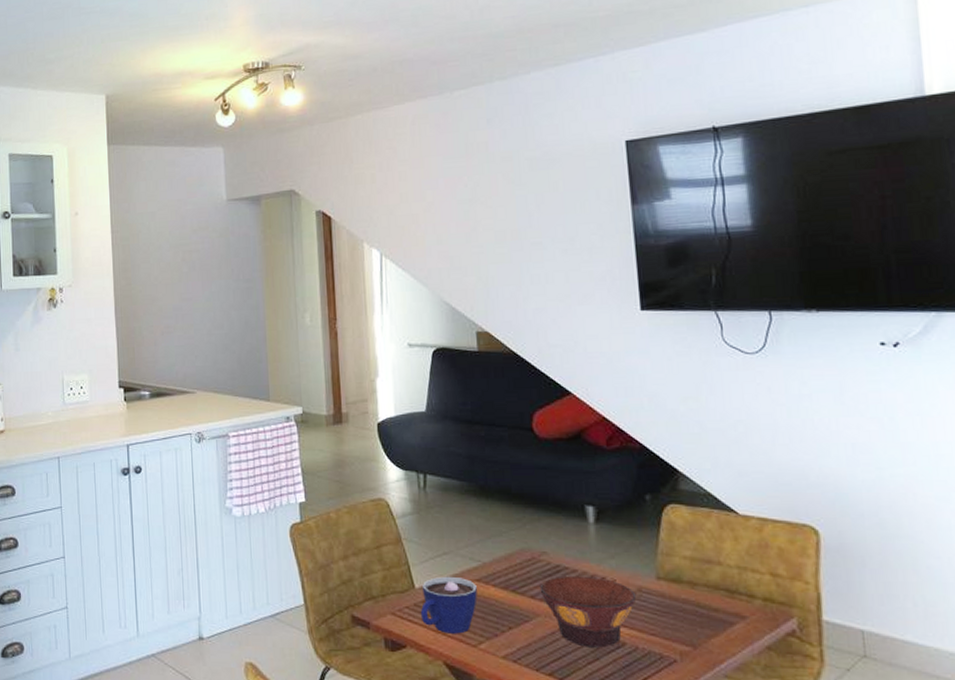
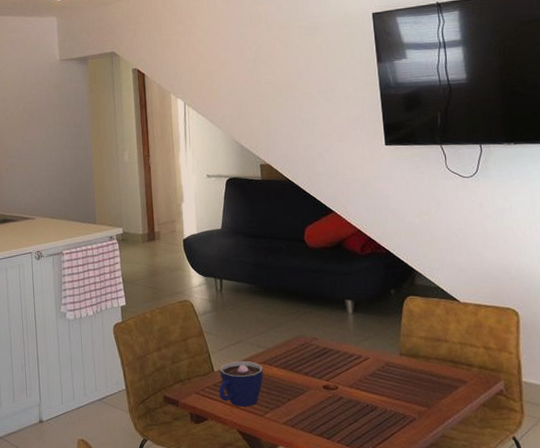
bowl: present [539,575,637,649] -> none [311,355,385,413]

